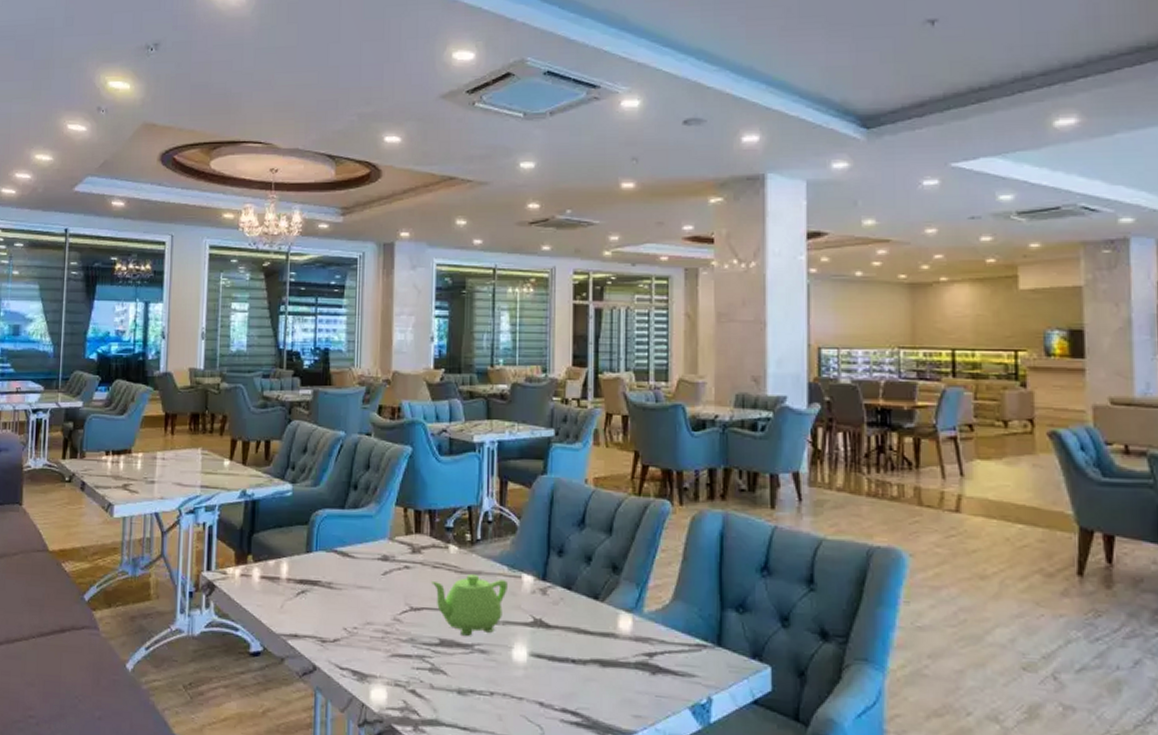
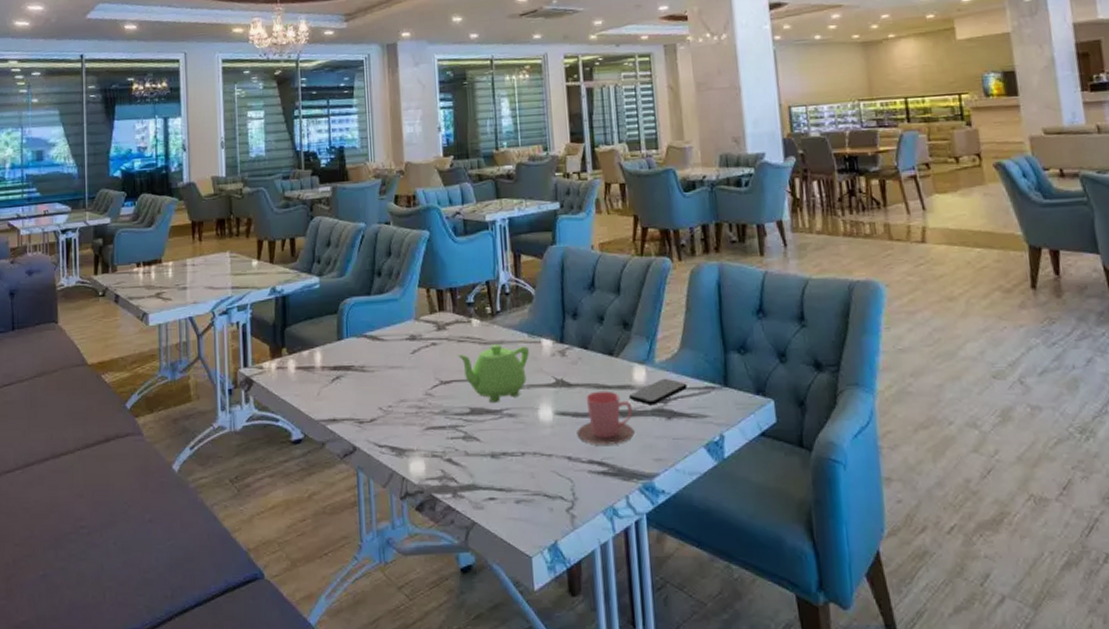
cup: none [552,635,614,695] -> present [577,390,635,445]
smartphone: none [611,629,677,658] -> present [628,378,687,406]

